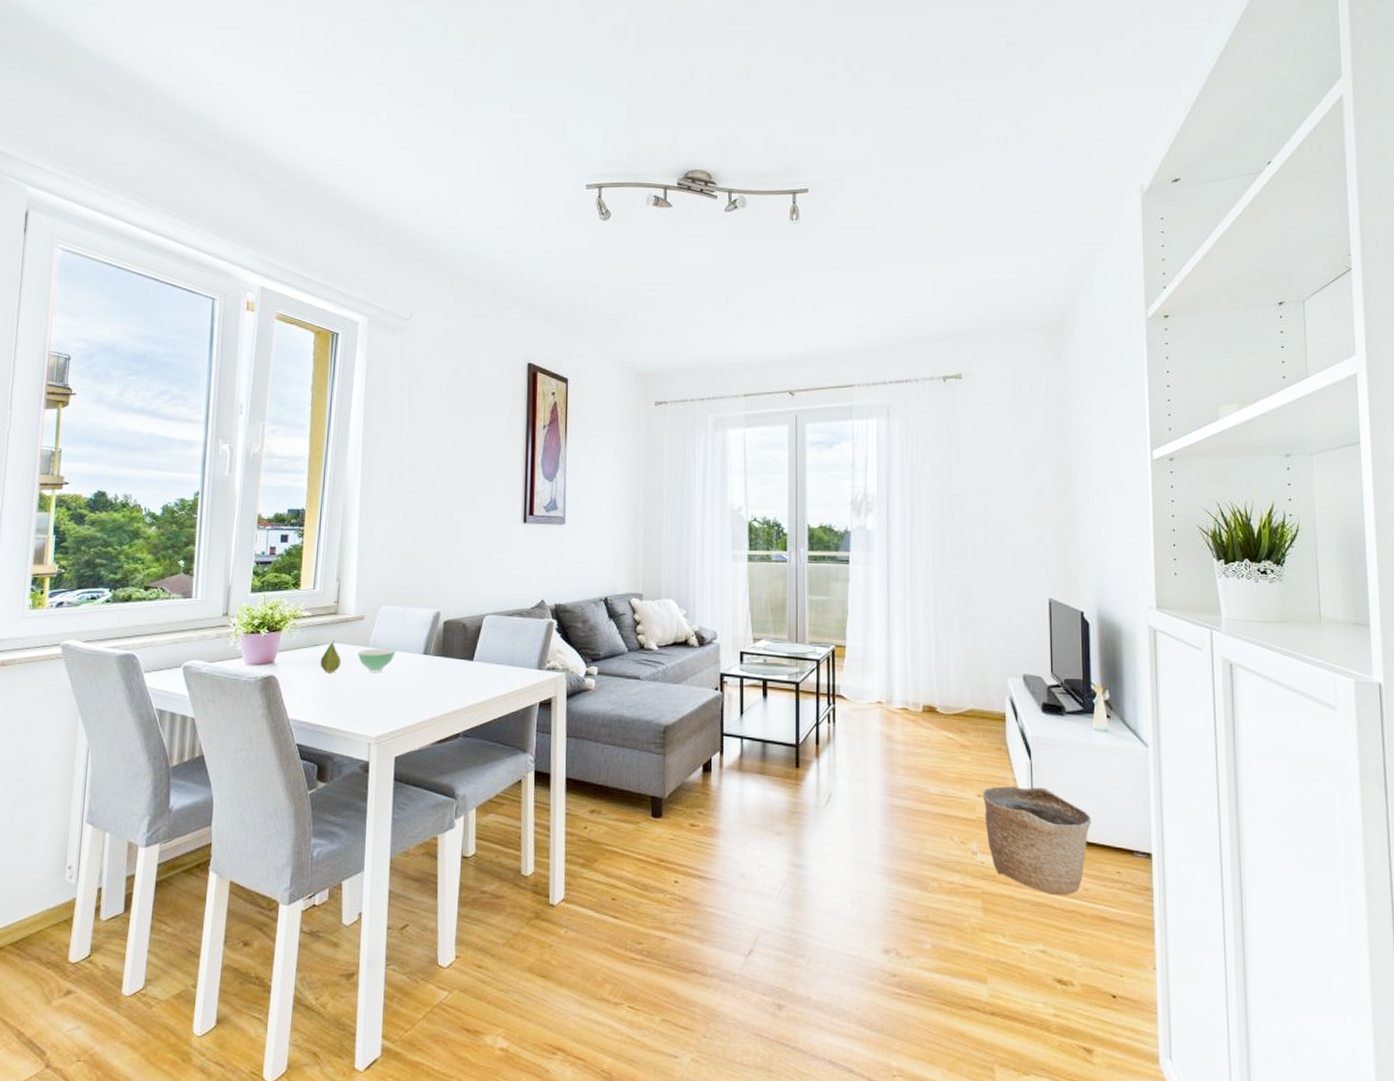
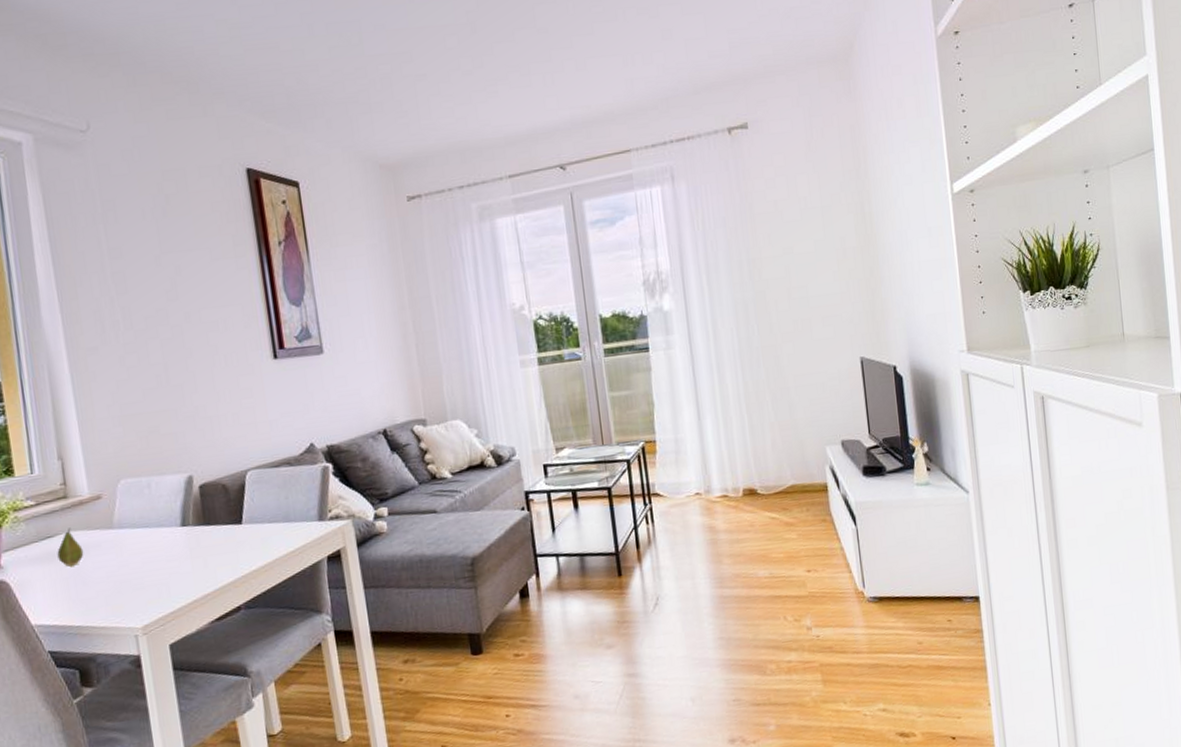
bowl: present [357,648,396,673] -> none [101,526,148,558]
basket: present [982,786,1092,896] -> none [811,551,921,655]

